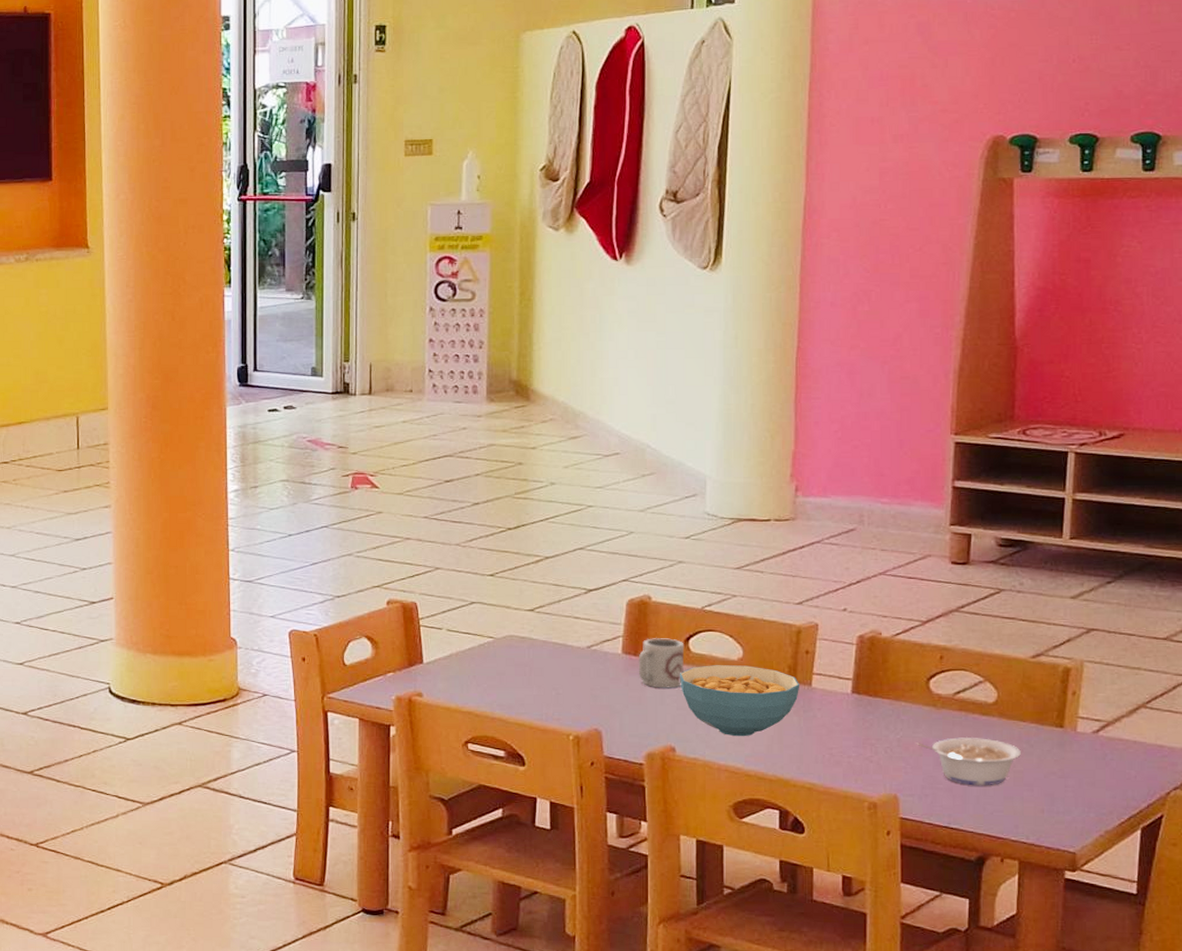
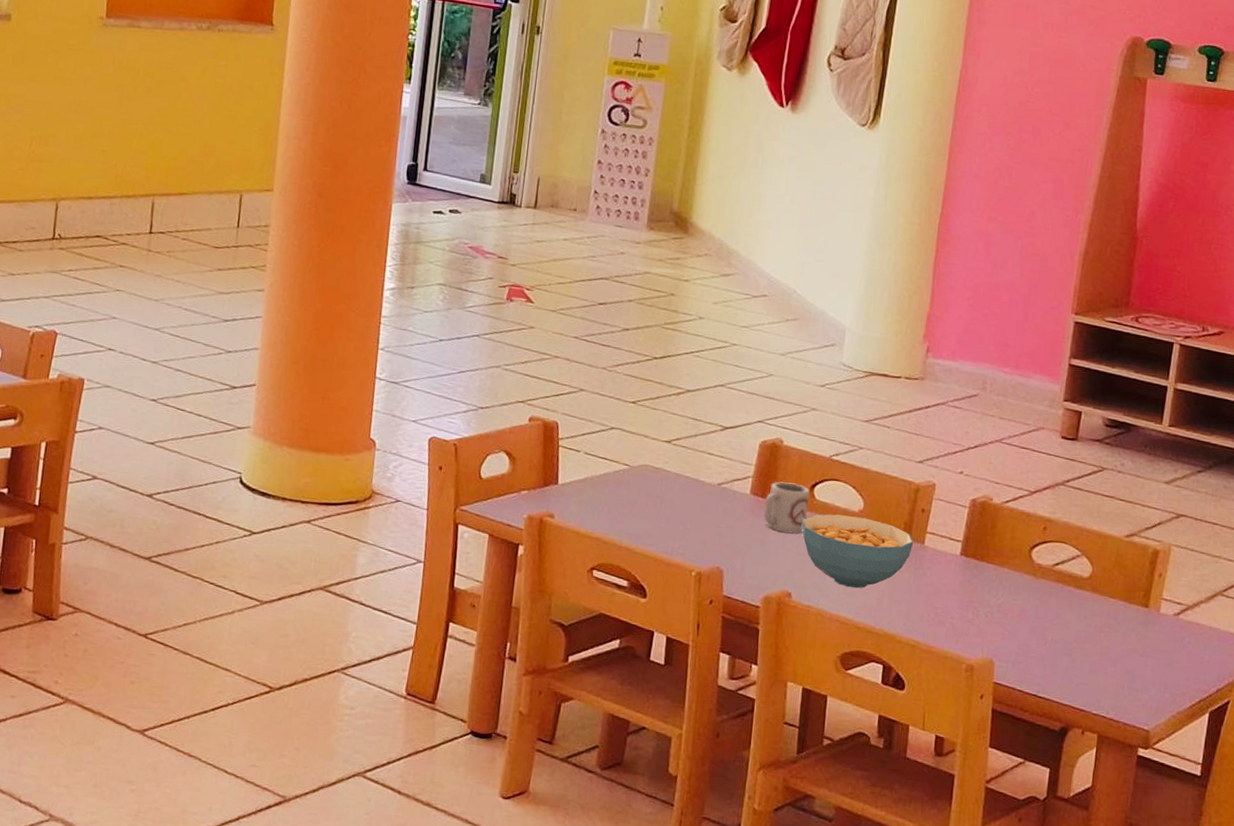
legume: present [916,736,1021,786] -> none [1015,608,1109,658]

